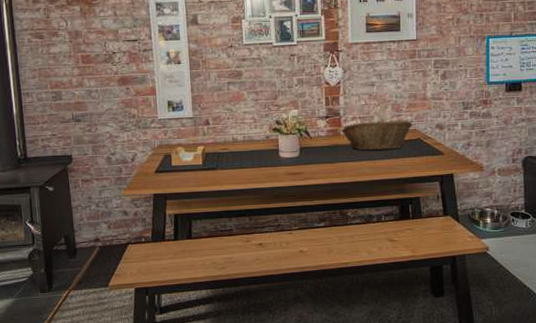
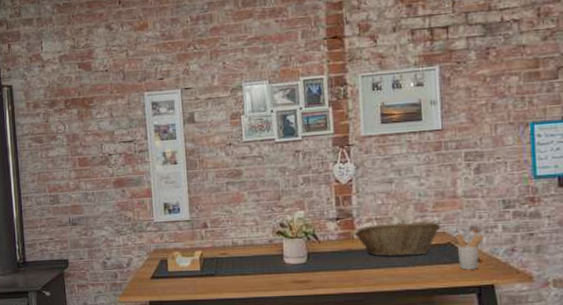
utensil holder: none [425,130,448,162] -> present [456,233,485,270]

